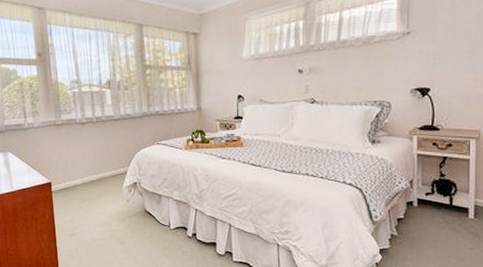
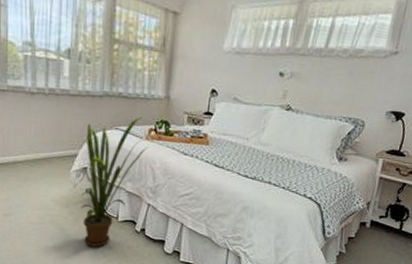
house plant: none [129,130,189,256] -> present [79,117,149,247]

